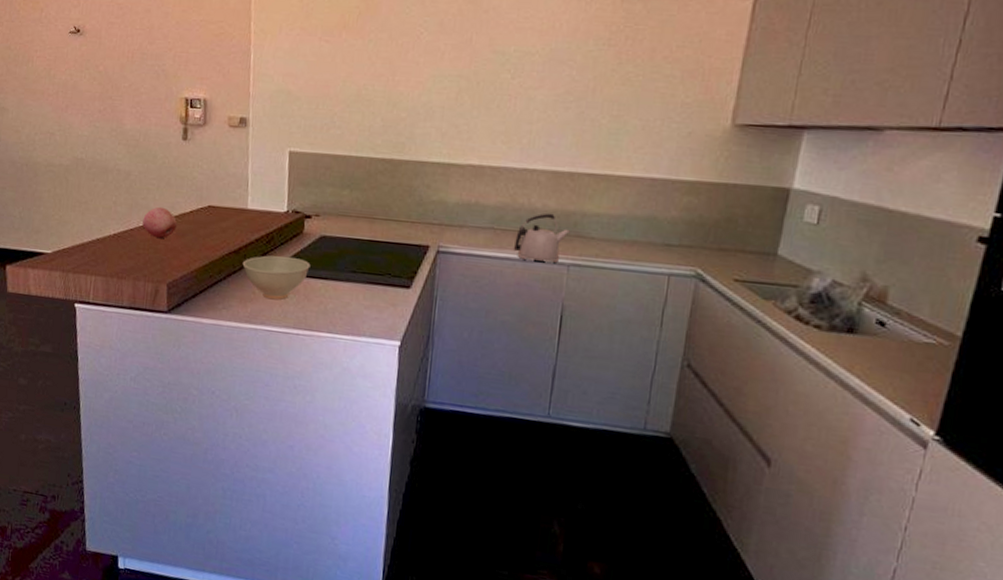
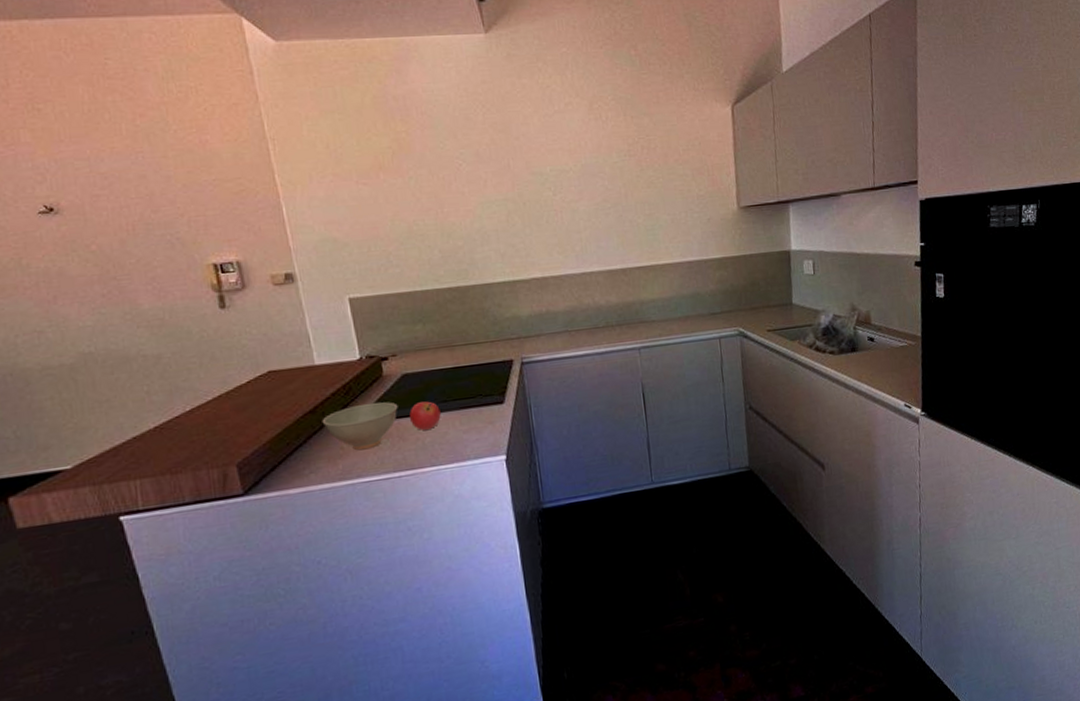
fruit: present [142,206,178,239] -> none [189,384,235,420]
fruit: none [317,267,348,297] -> present [409,401,441,431]
kettle: present [513,213,570,263] -> none [589,307,634,353]

